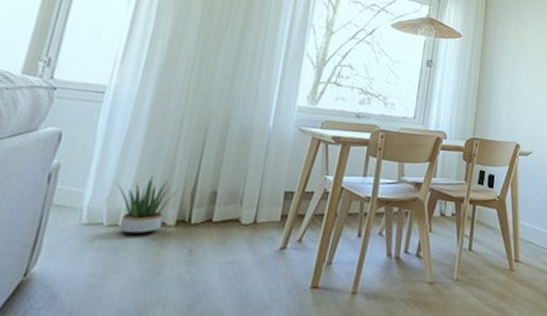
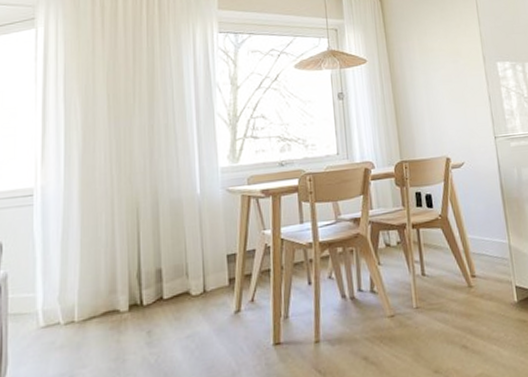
potted plant: present [116,176,179,236] -> none [63,266,125,329]

